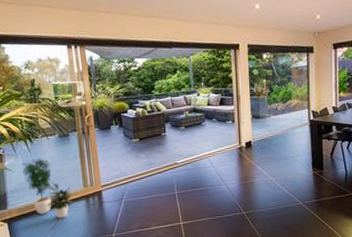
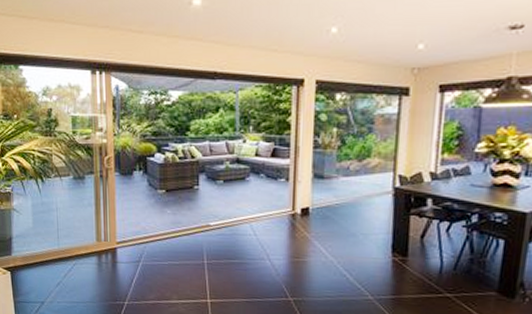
potted plant: present [22,158,73,219] -> none [30,201,83,275]

